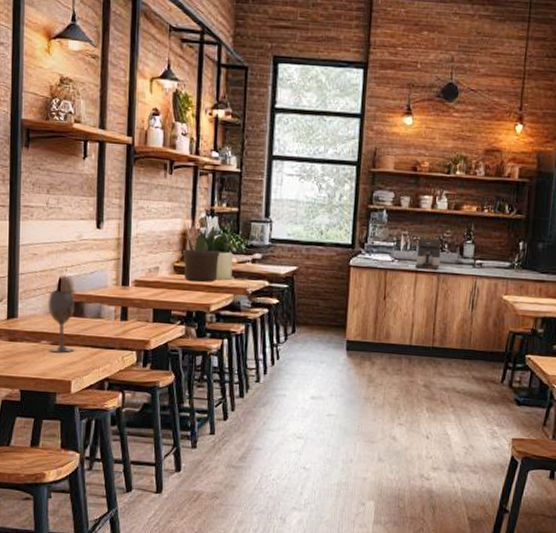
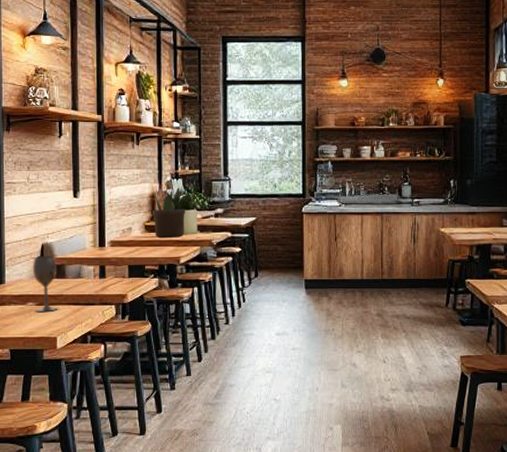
coffee maker: present [415,238,442,271] -> none [360,183,382,211]

